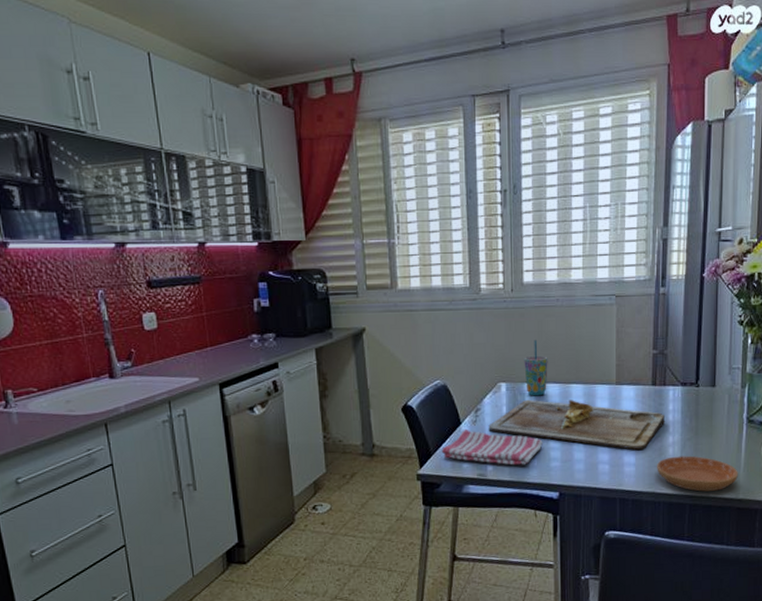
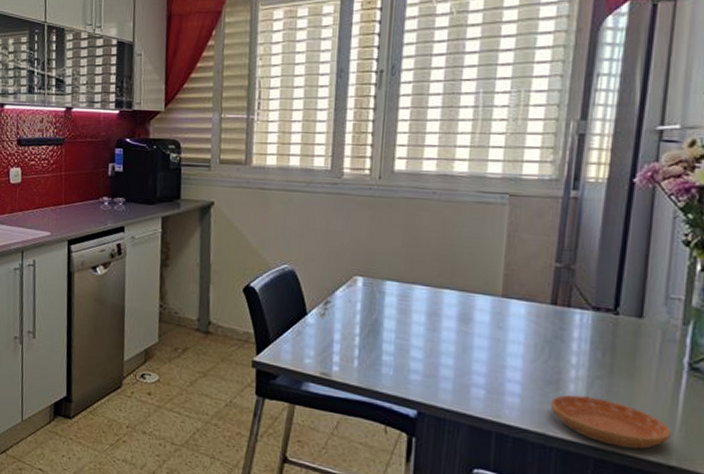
dish towel: present [442,429,543,466] -> none [282,320,402,372]
cutting board: present [488,399,666,450] -> none [338,299,567,379]
cup: present [524,340,548,396] -> none [386,234,417,298]

